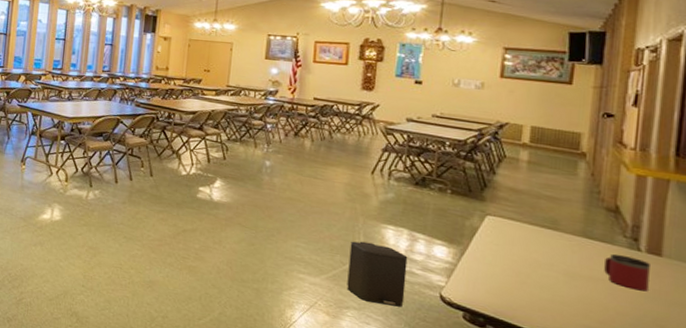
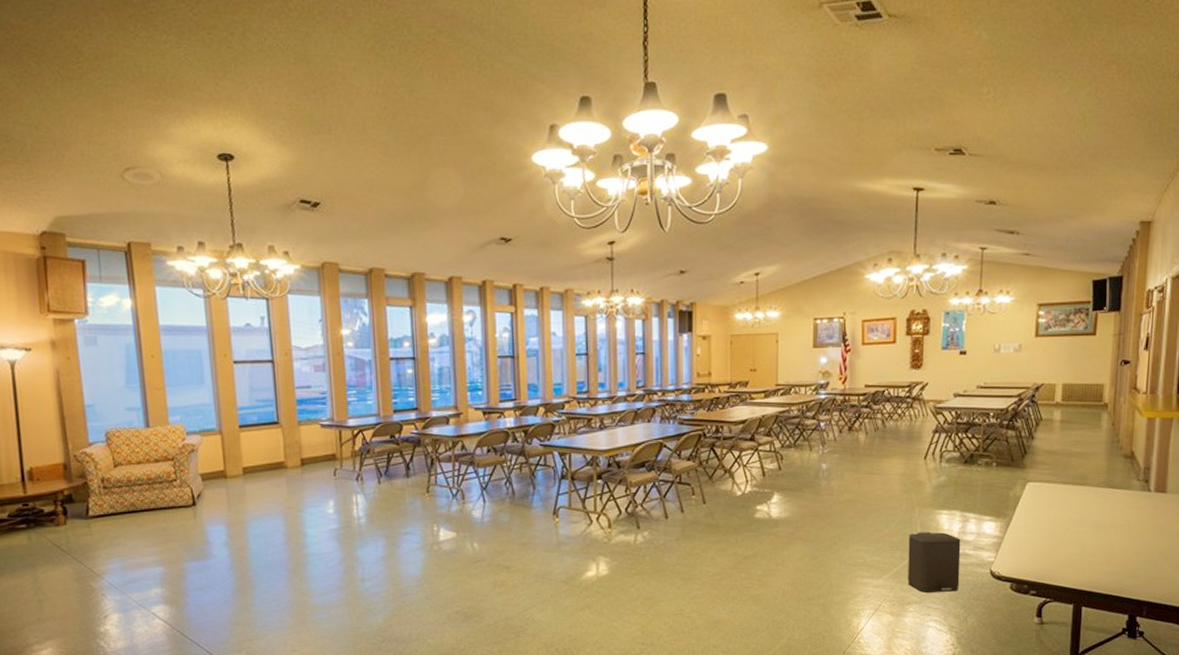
beverage cup: present [604,253,650,292] -> none [1123,498,1158,529]

